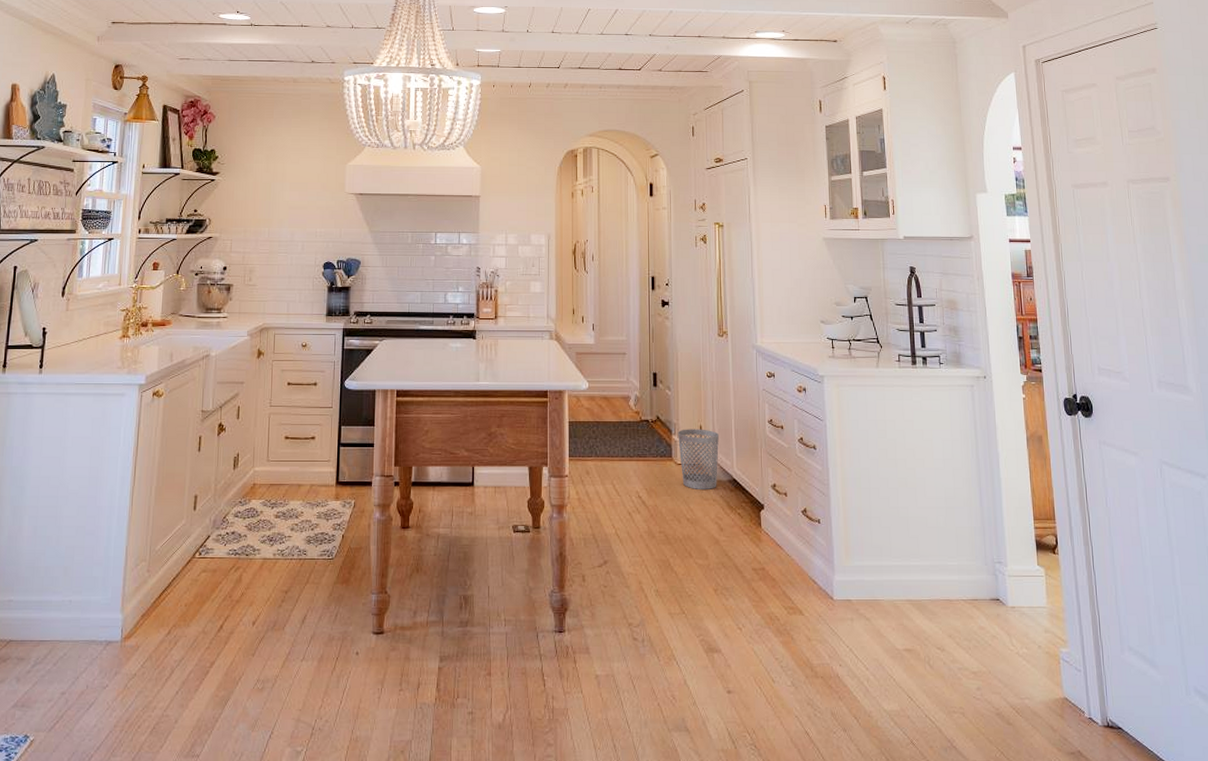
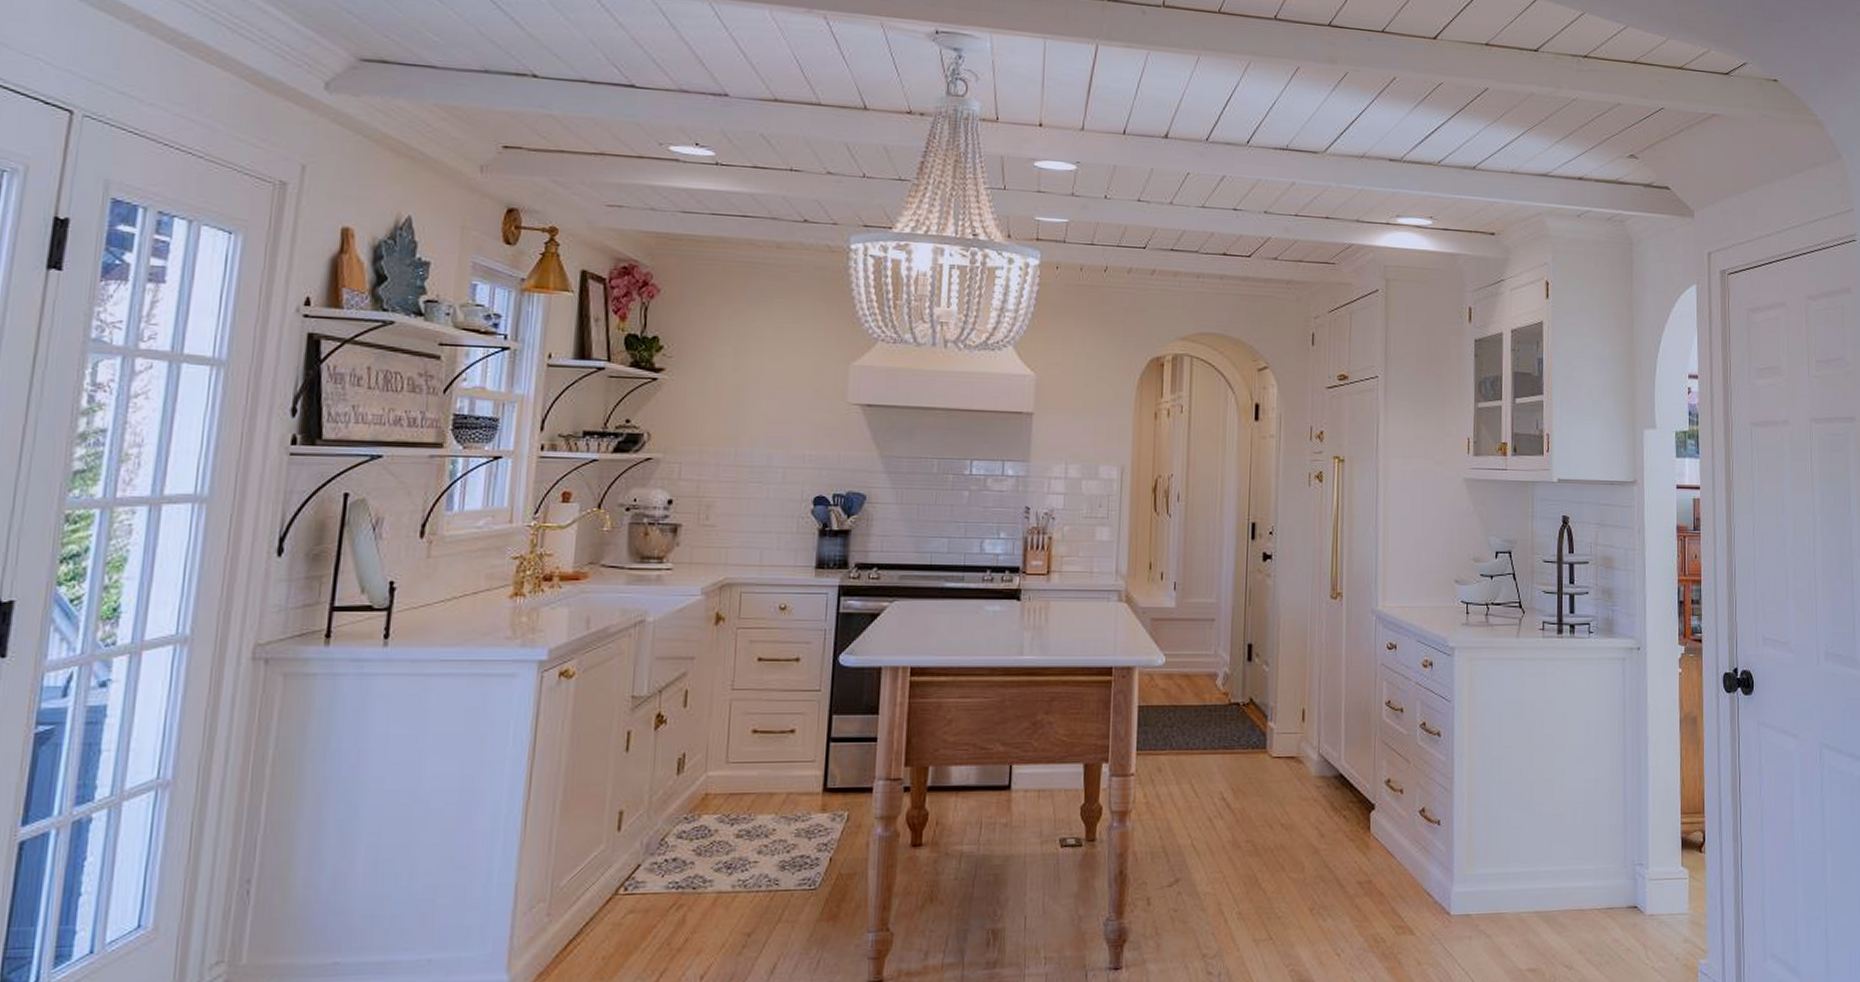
wastebasket: present [678,429,720,489] -> none [1275,713,1326,788]

